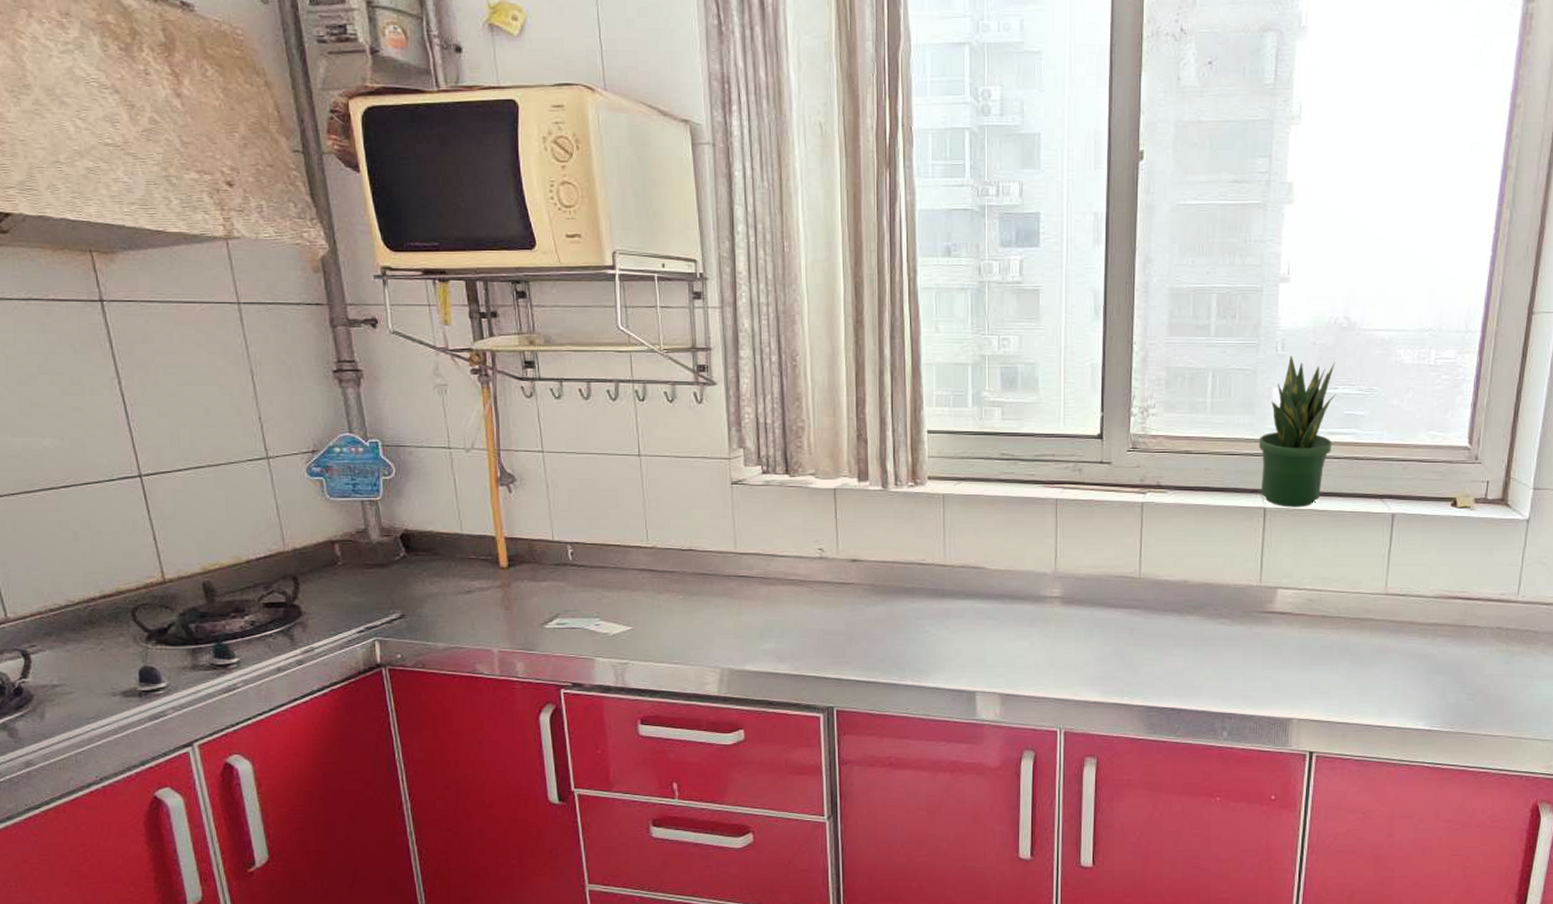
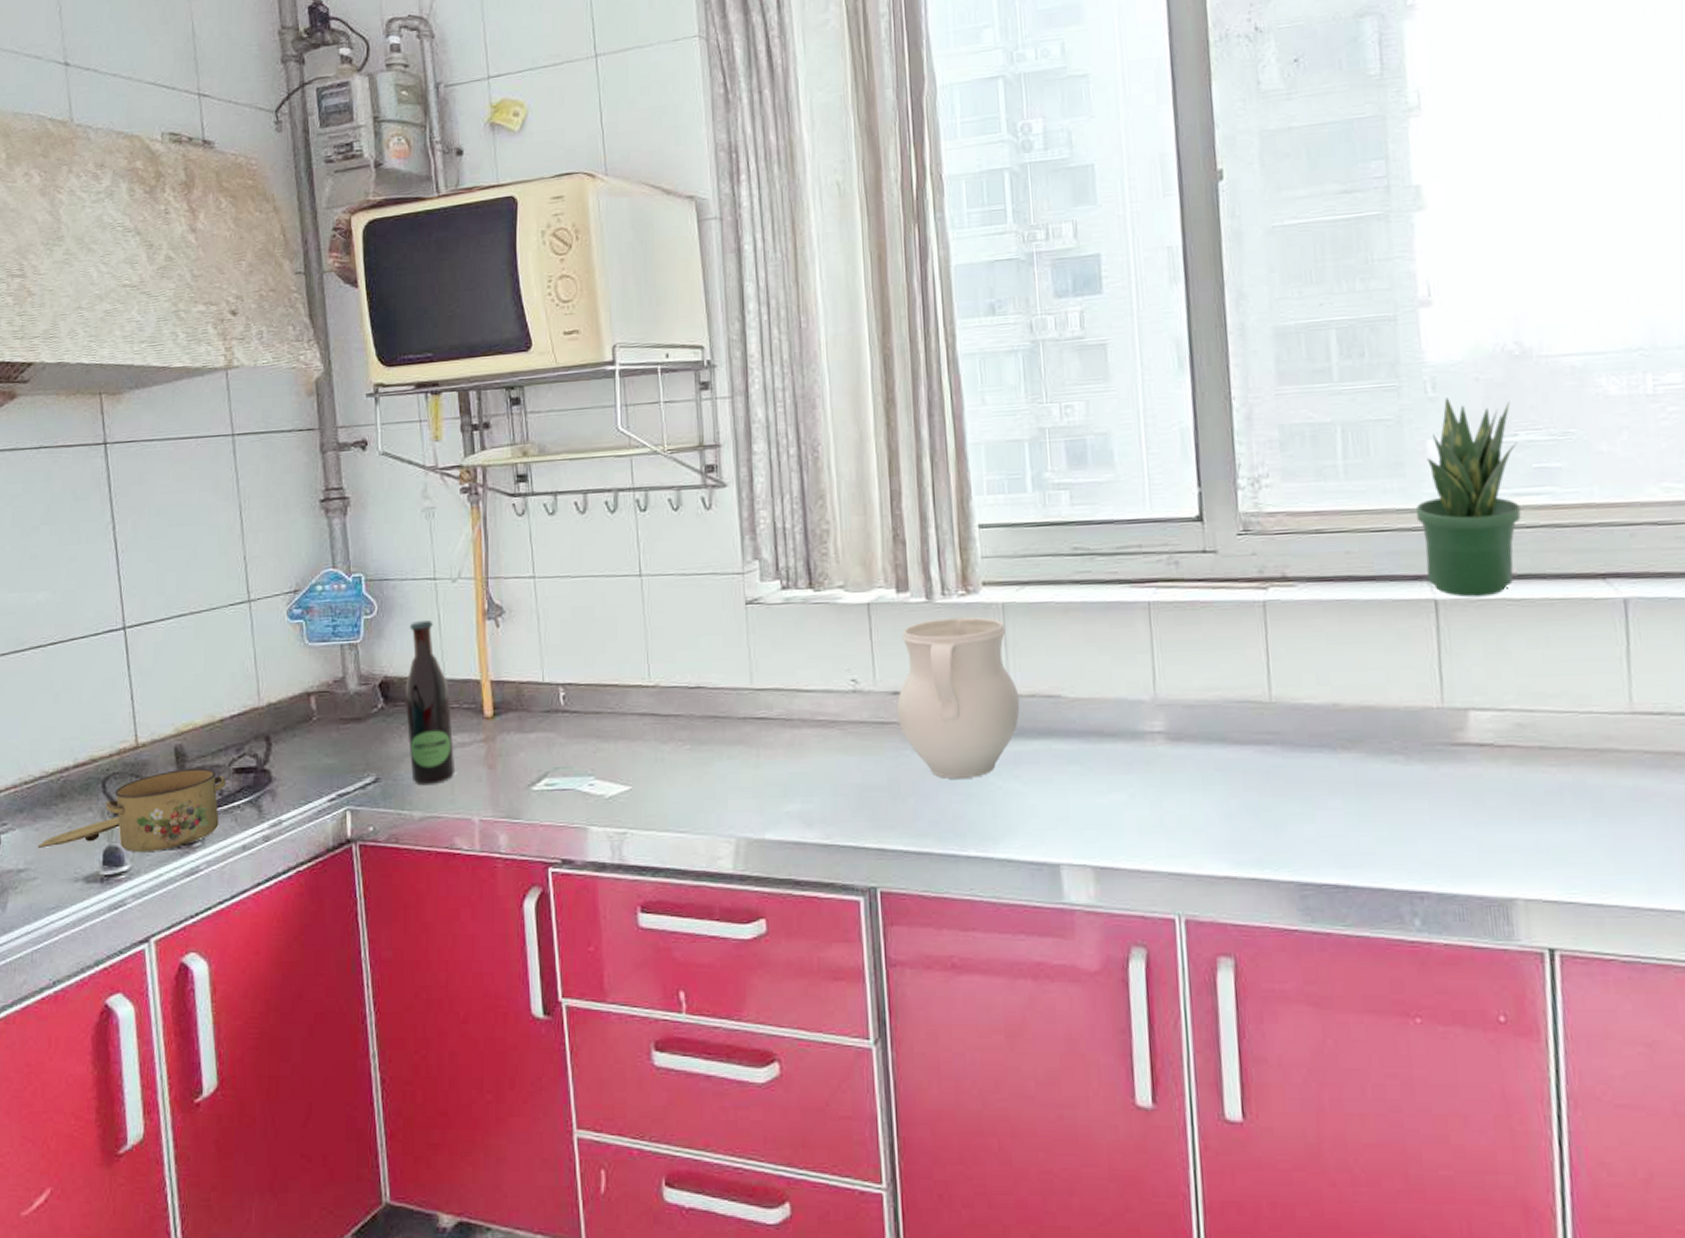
cooking pot: none [70,602,256,672] -> present [37,768,226,853]
bottle: none [425,483,475,621] -> present [405,619,456,784]
ceramic jug: none [855,503,952,627] -> present [897,617,1020,779]

